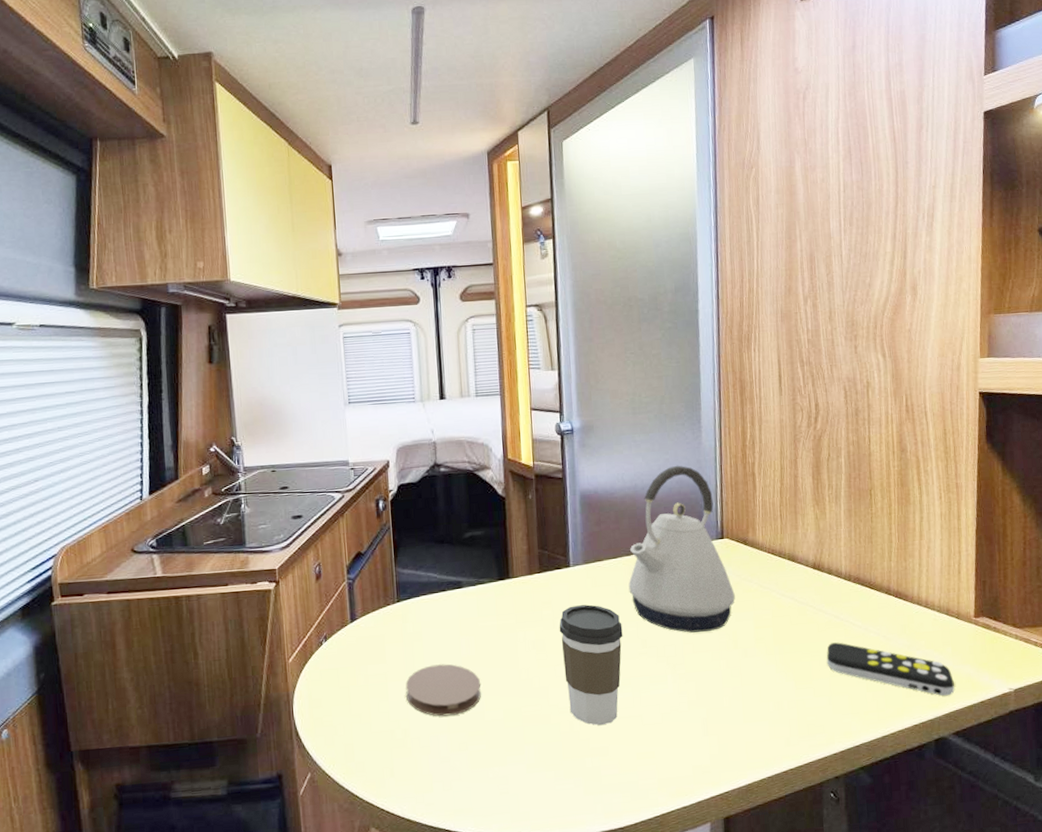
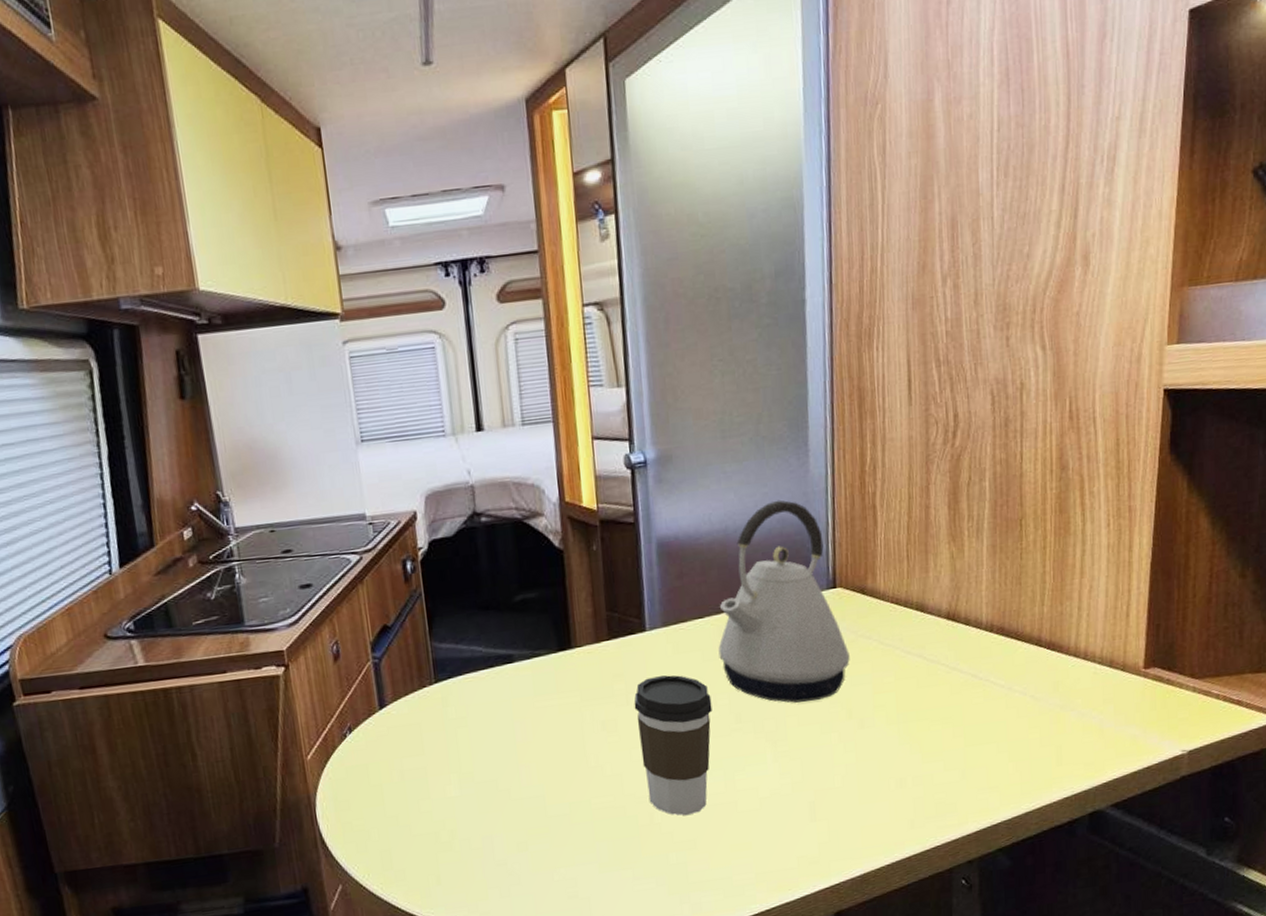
coaster: present [405,663,482,717] -> none [449,752,543,814]
remote control: present [826,642,955,696] -> none [960,705,1115,763]

